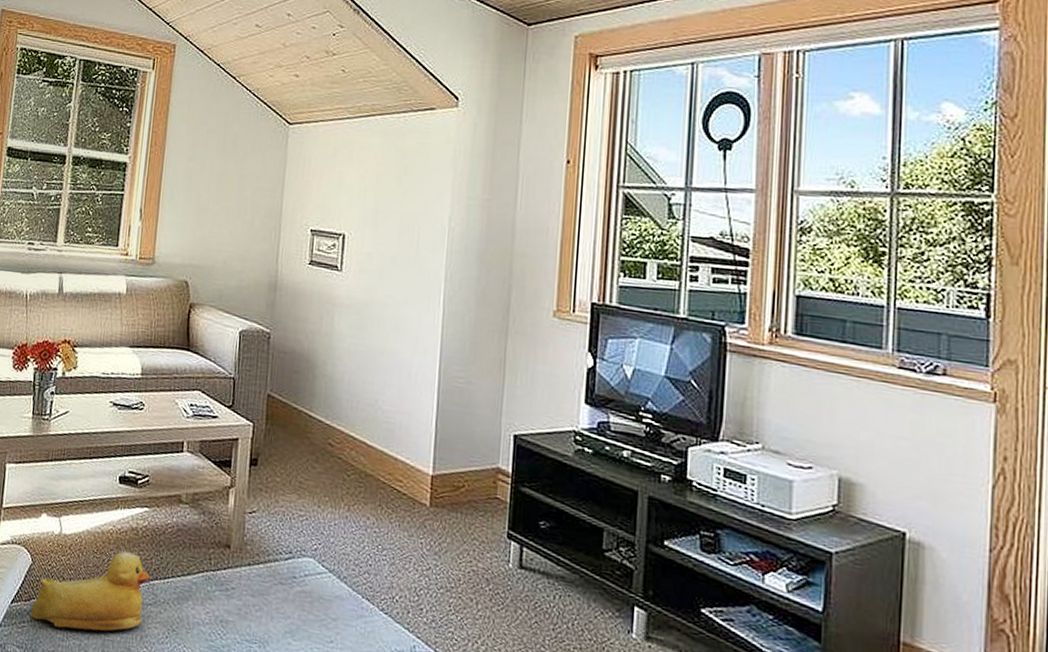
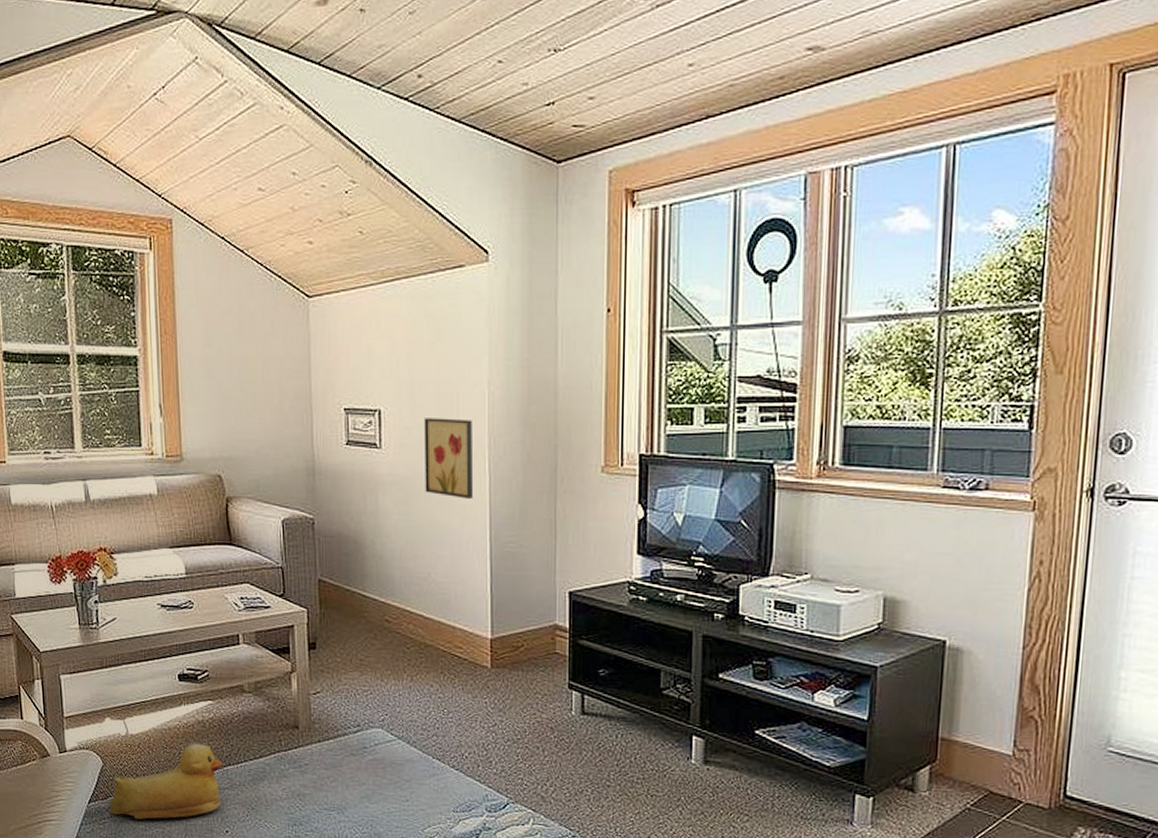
wall art: none [380,246,431,330] -> present [424,418,474,499]

